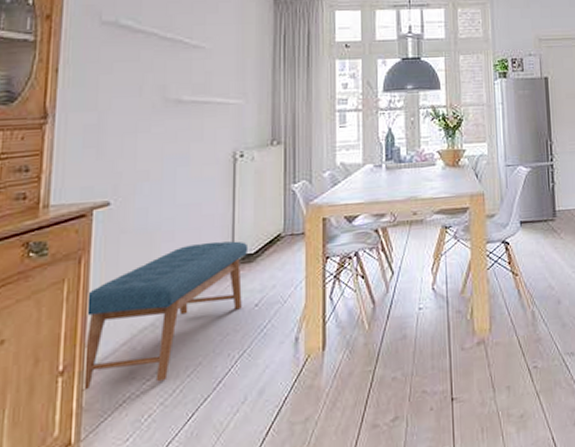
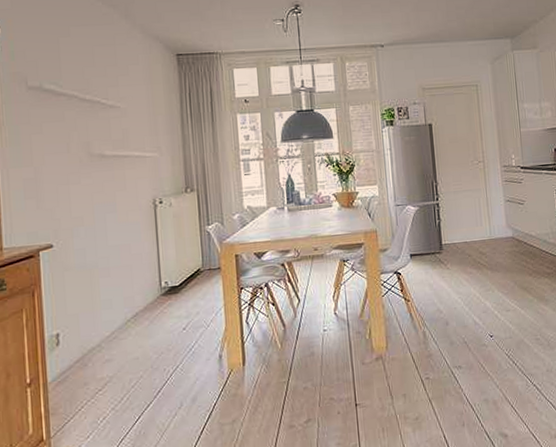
bench: present [81,241,249,391] -> none [41,275,174,399]

